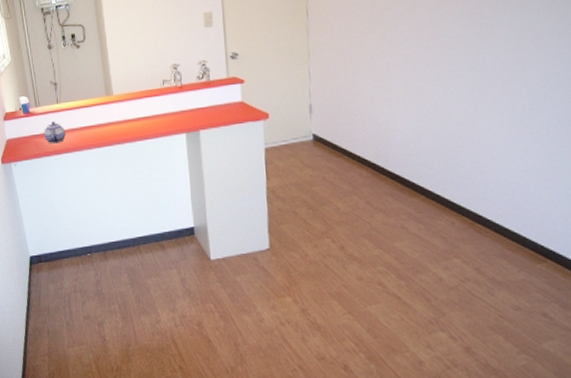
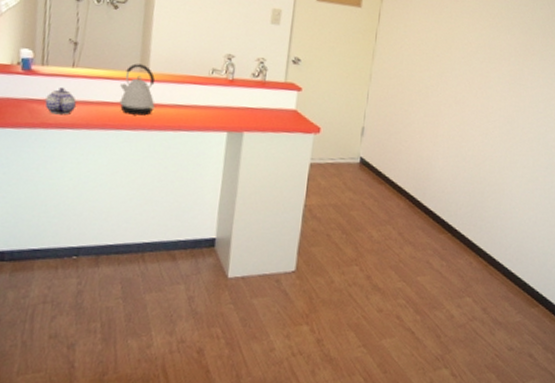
kettle: none [94,89,123,133] -> present [119,63,156,116]

